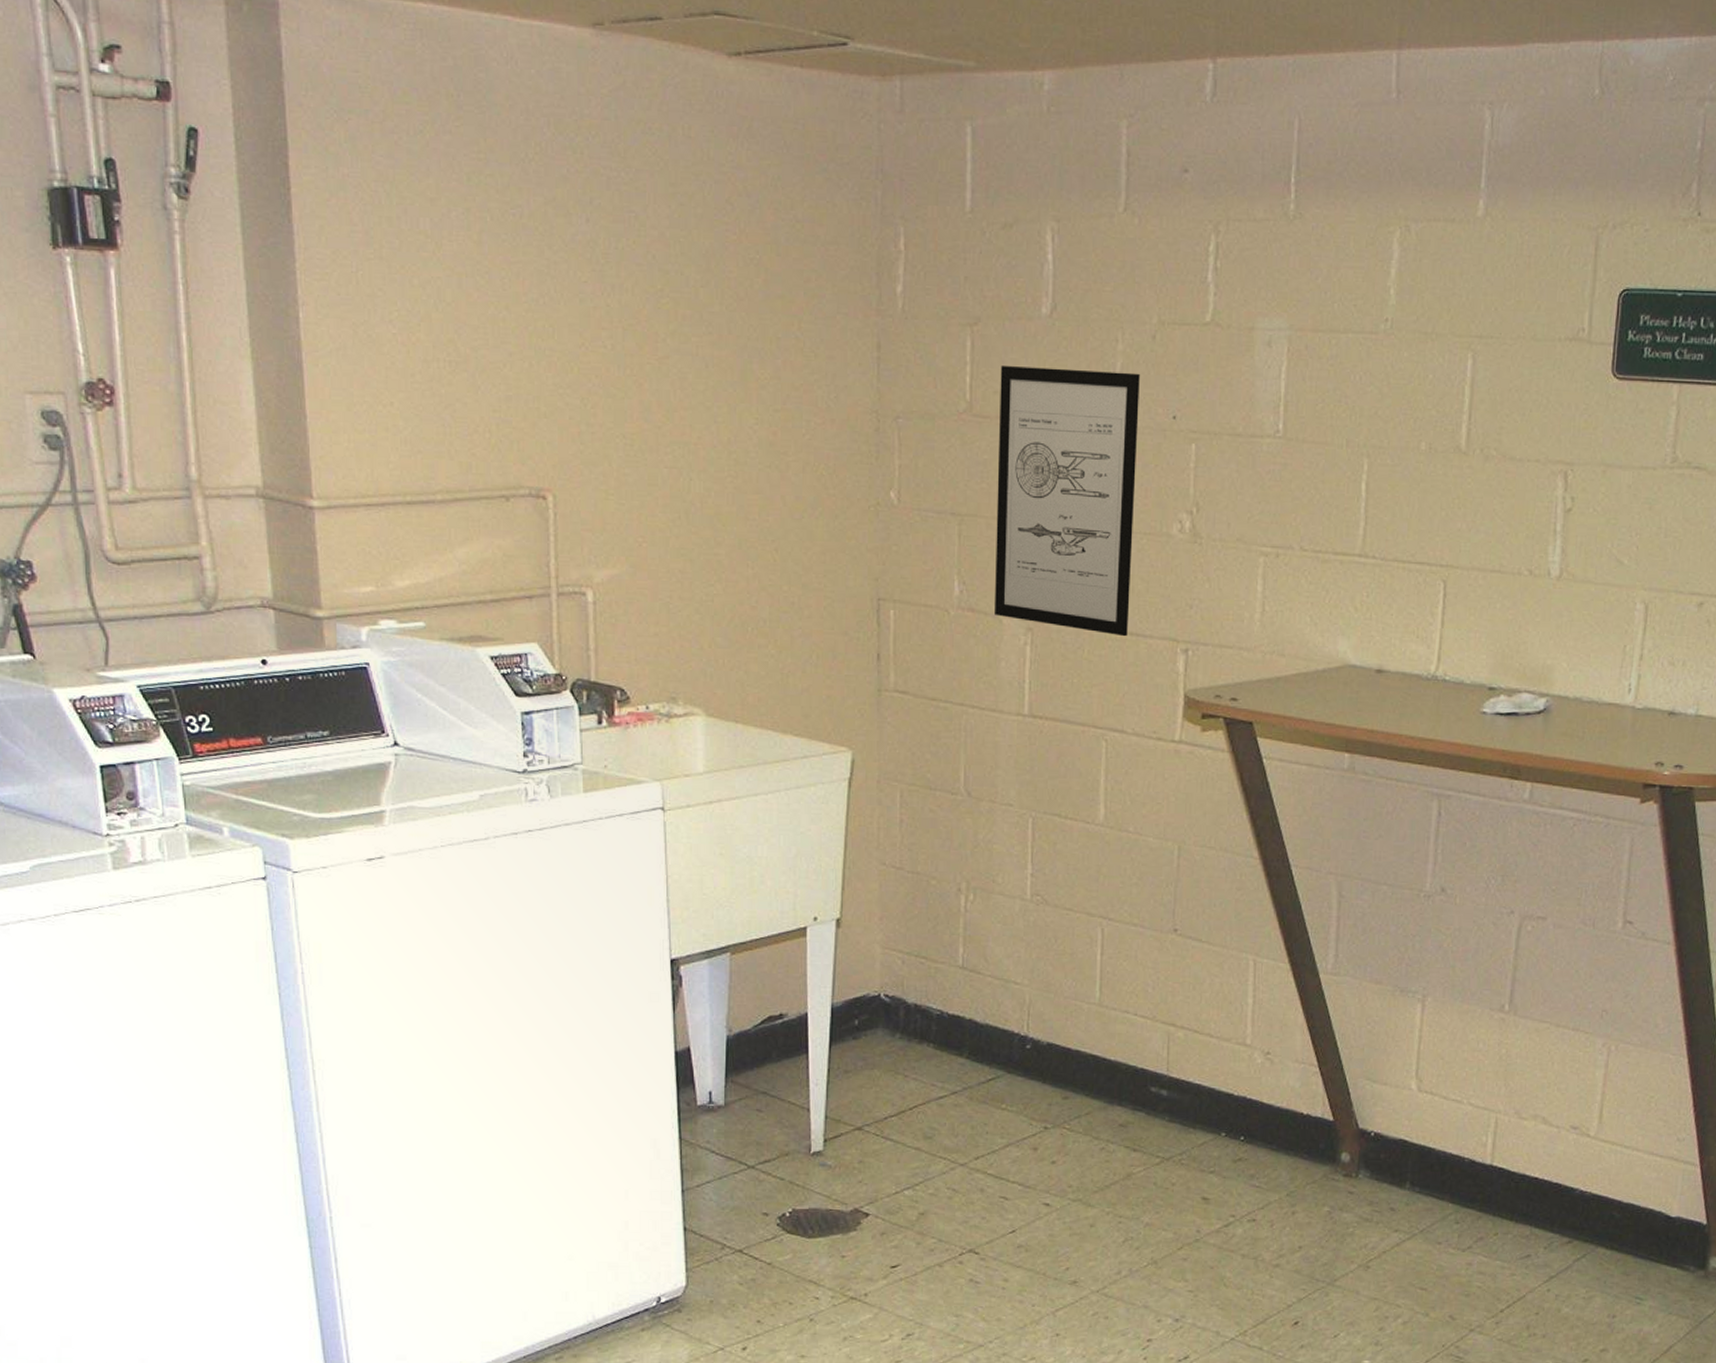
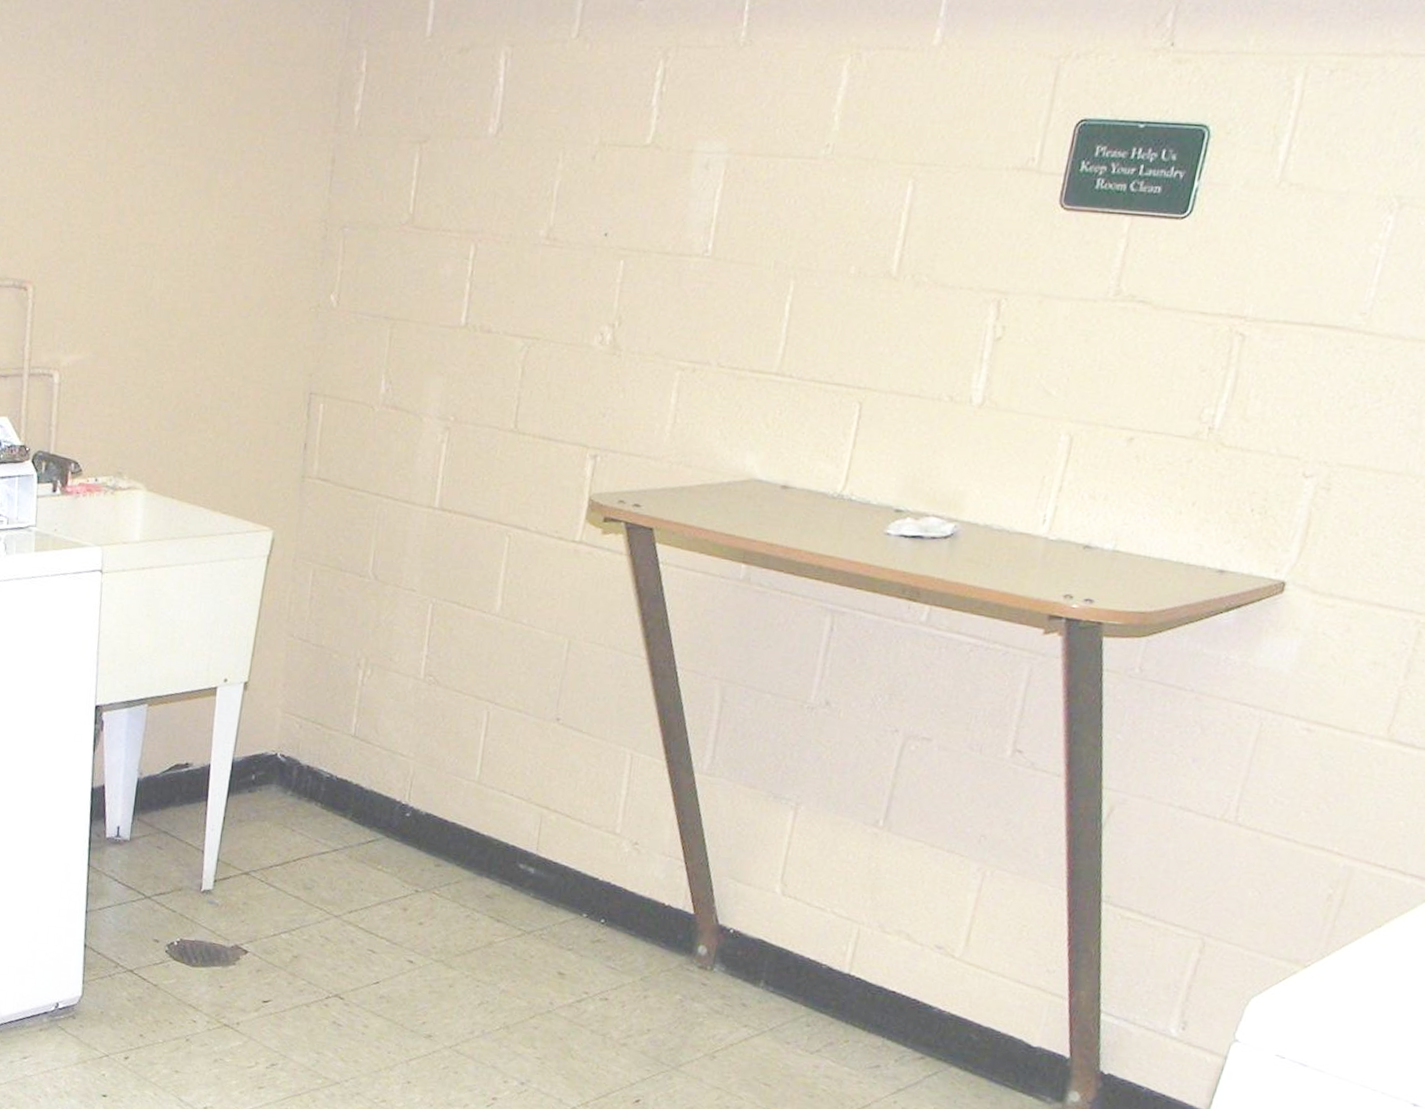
wall art: present [995,365,1140,637] -> none [416,180,576,440]

